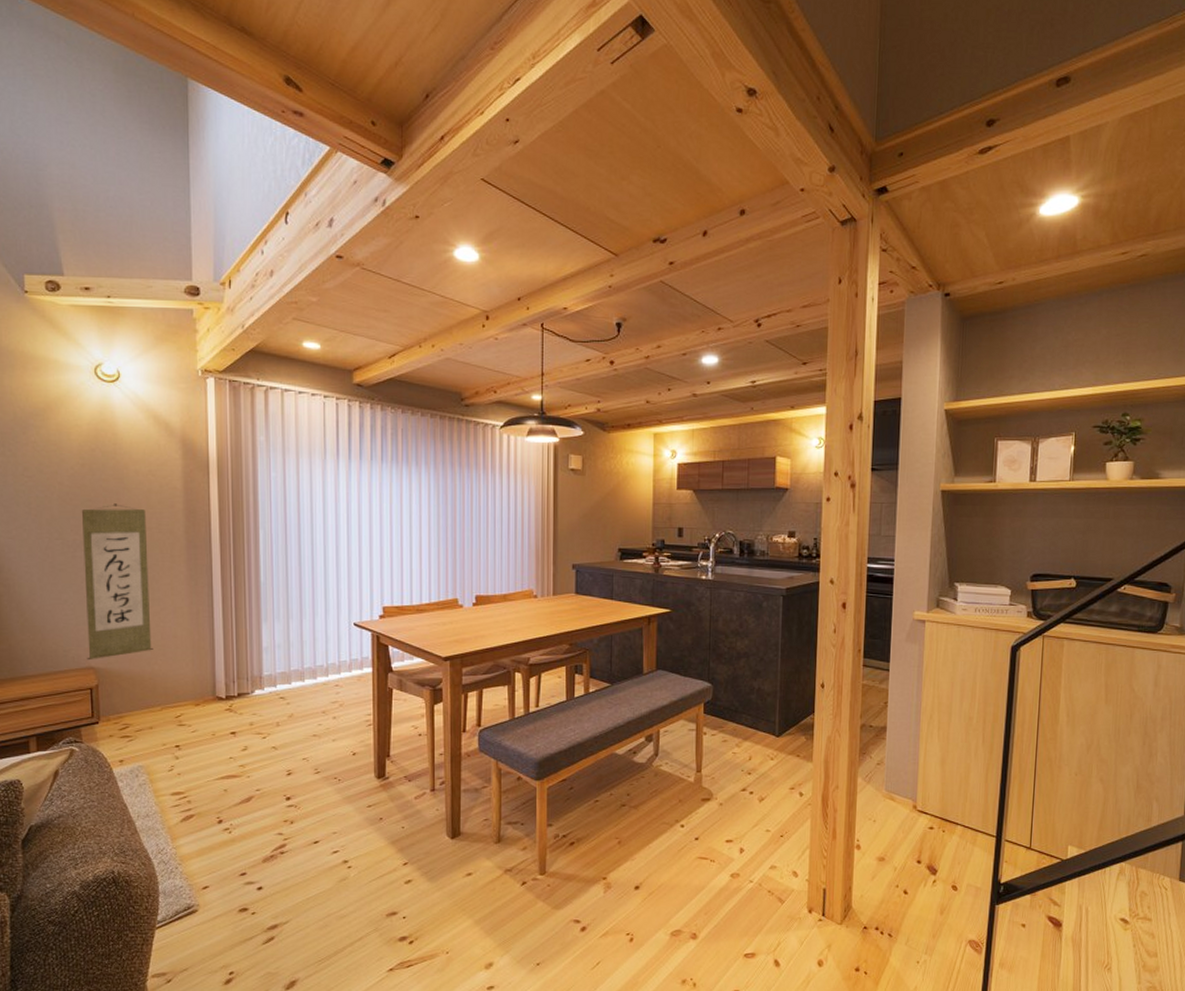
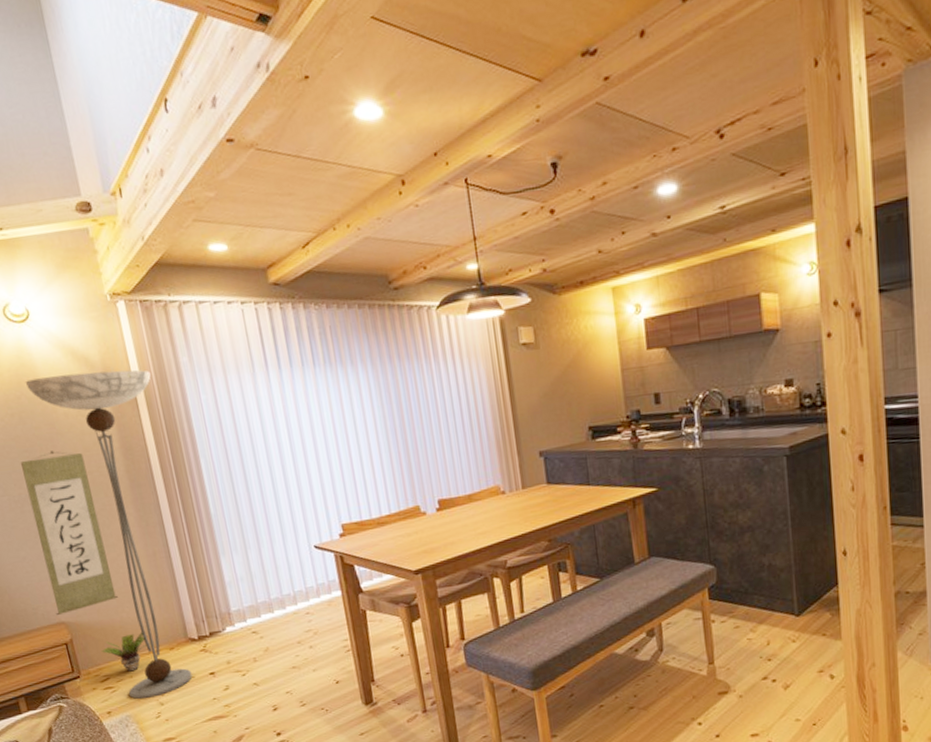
floor lamp: none [102,435,227,751] -> present [25,370,192,699]
potted plant: none [126,685,177,723] -> present [102,632,151,672]

